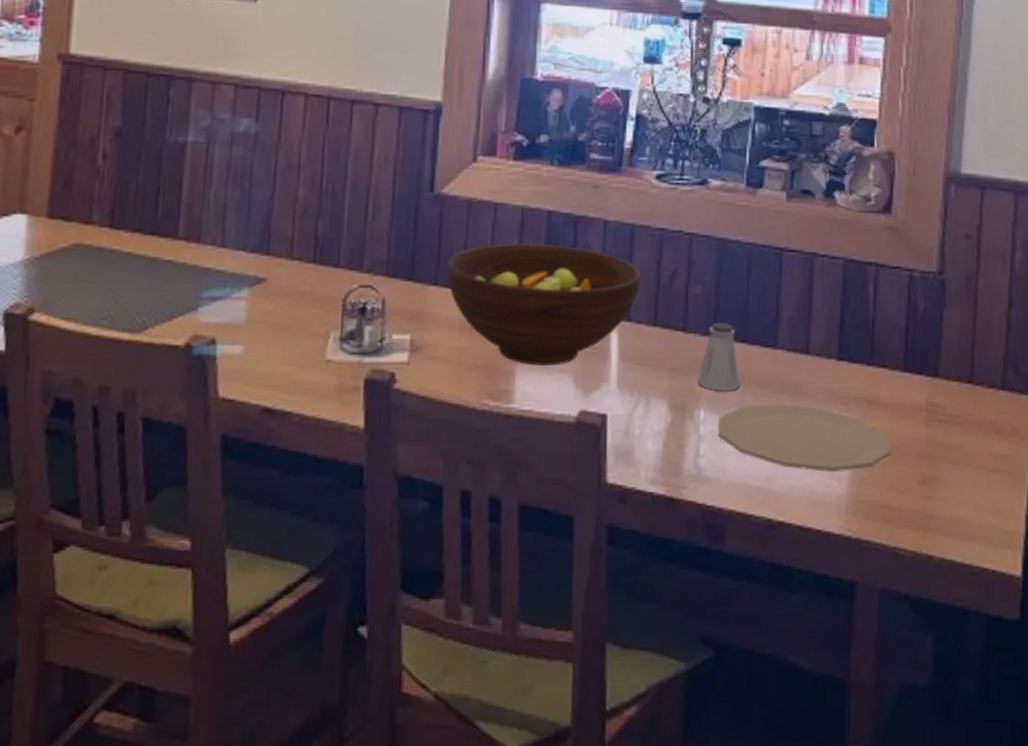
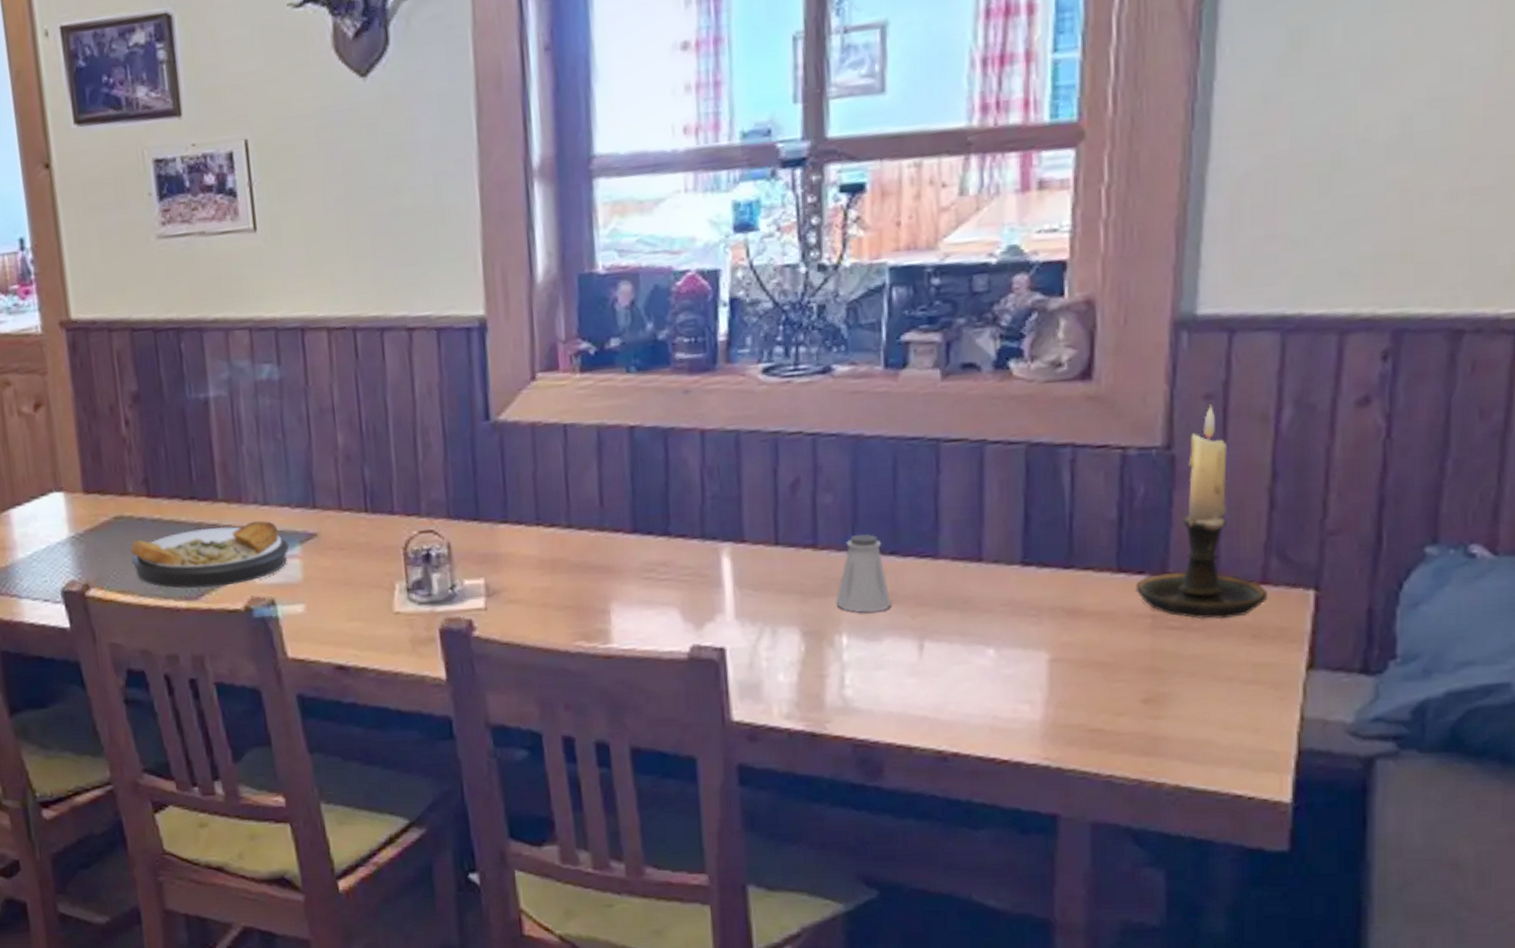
plate: none [82,261,238,322] -> present [130,520,289,589]
fruit bowl: present [446,243,641,366] -> none [515,464,754,602]
plate: present [718,403,891,473] -> none [866,620,1102,696]
candle holder: none [916,243,1006,416] -> present [1135,404,1268,619]

